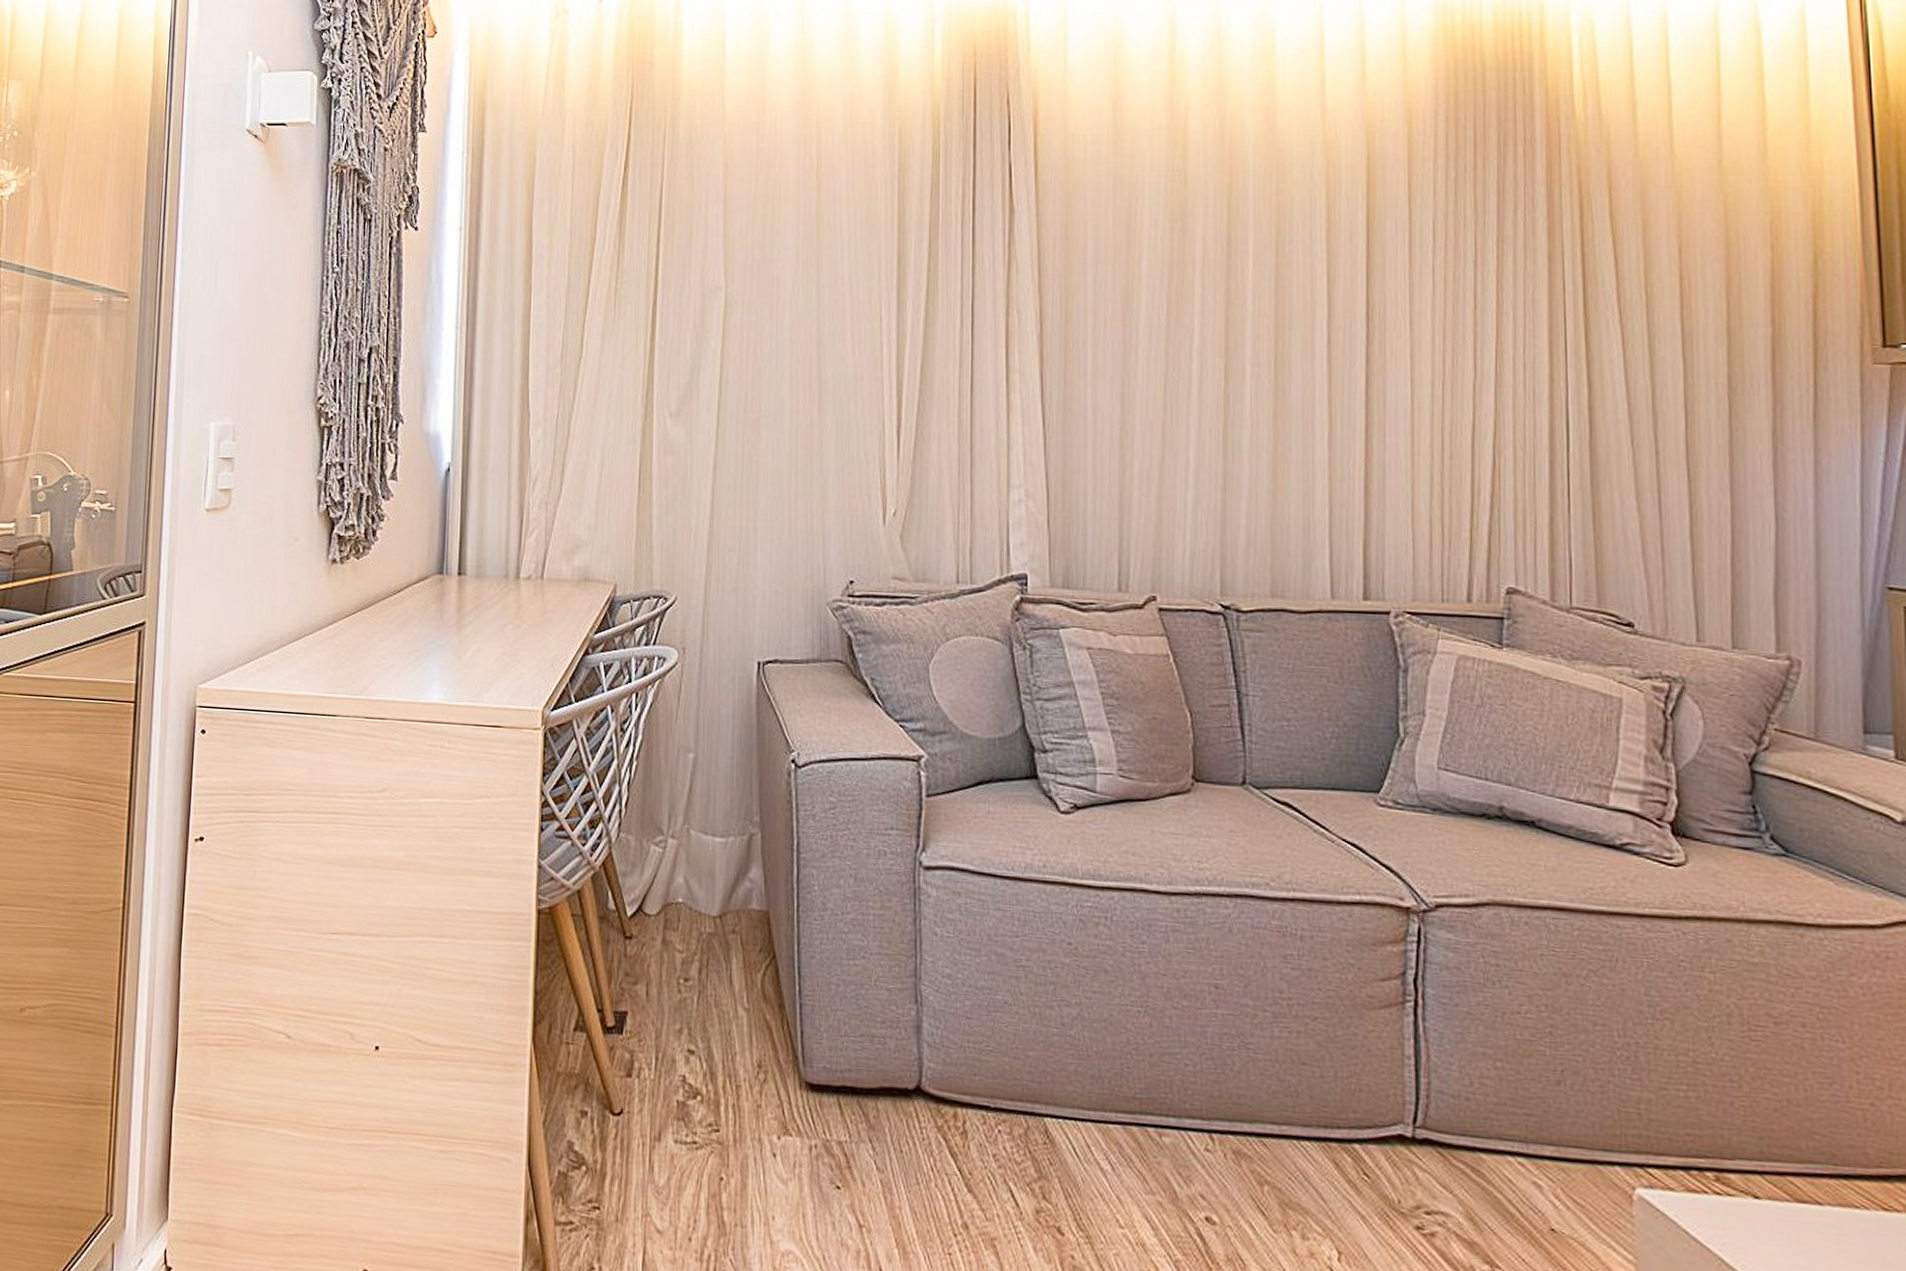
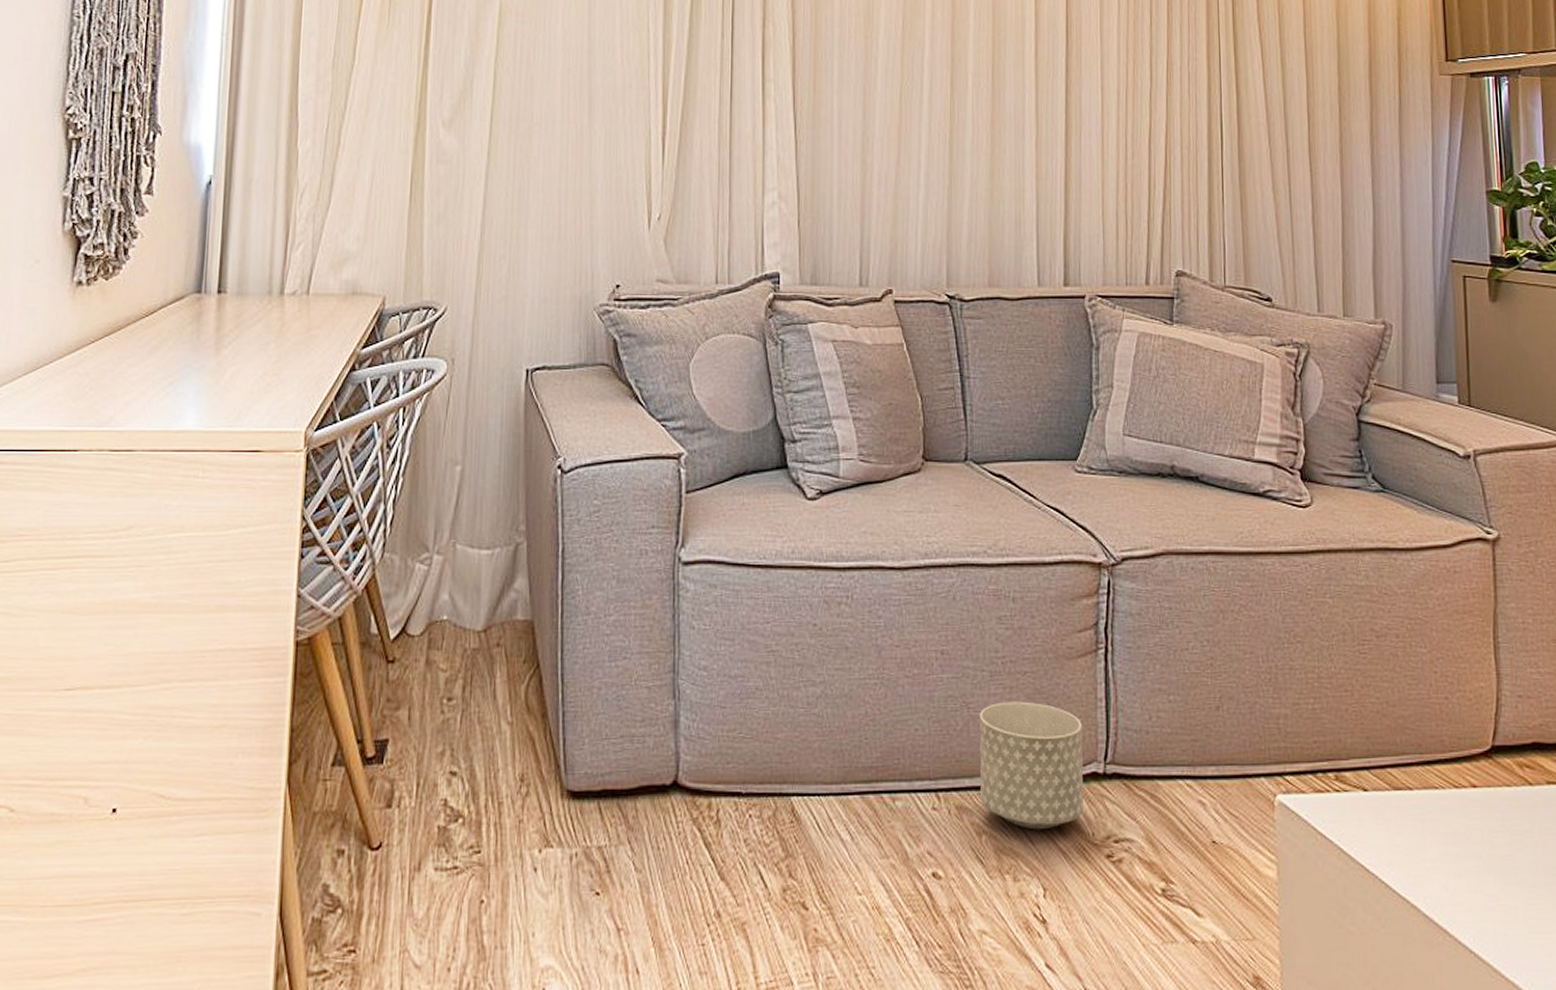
planter: none [1261,1046,1387,1189] -> present [980,701,1083,830]

